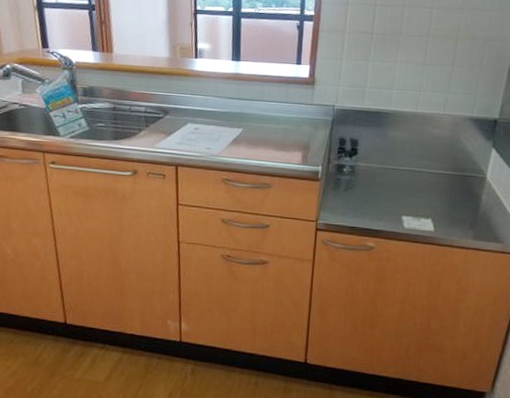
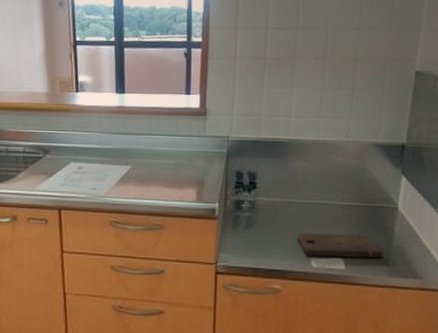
cutting board: none [391,196,470,223] -> present [296,232,383,258]

